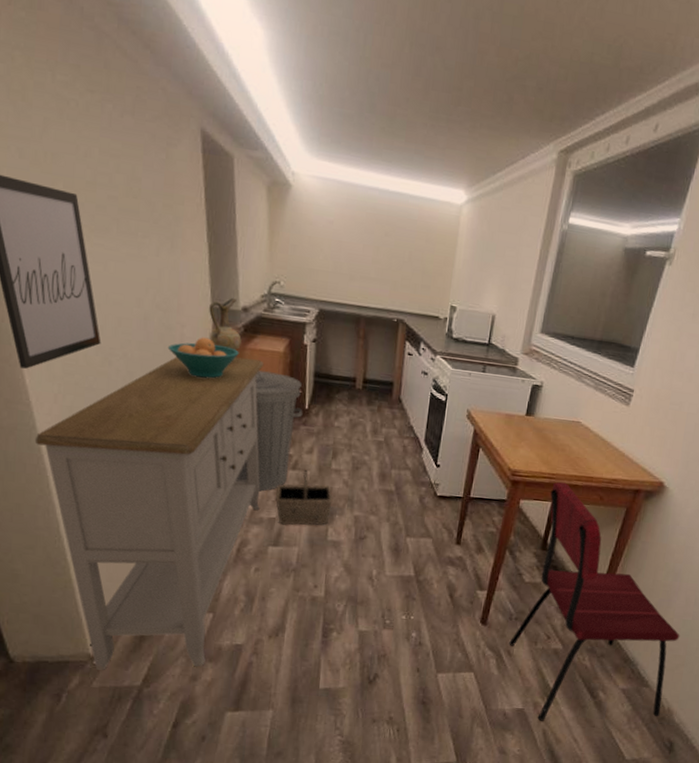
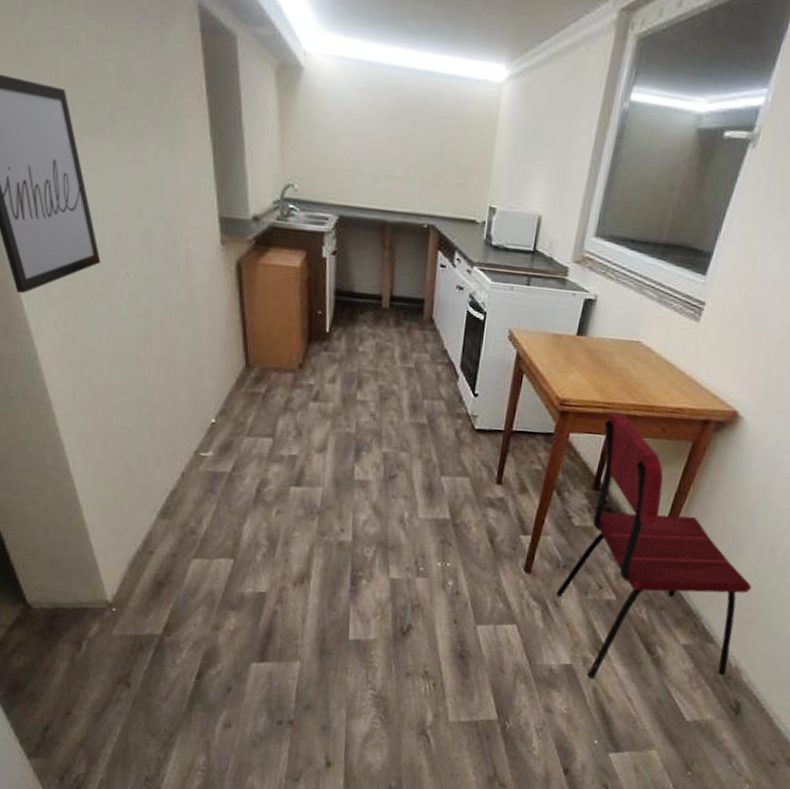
sideboard: present [34,357,264,671] -> none [37,274,280,618]
fruit bowl: present [167,337,239,379] -> none [172,252,251,300]
ceramic jug: present [209,297,242,362] -> none [216,204,253,280]
trash can: present [235,369,303,492] -> none [252,288,324,426]
basket: present [276,469,333,525] -> none [296,400,359,464]

